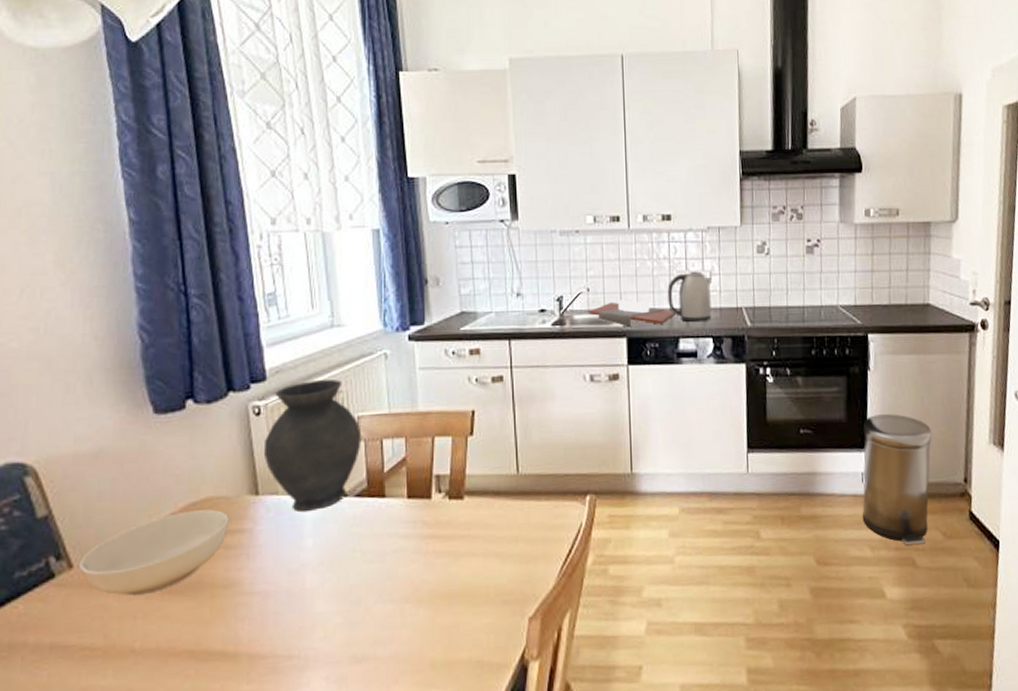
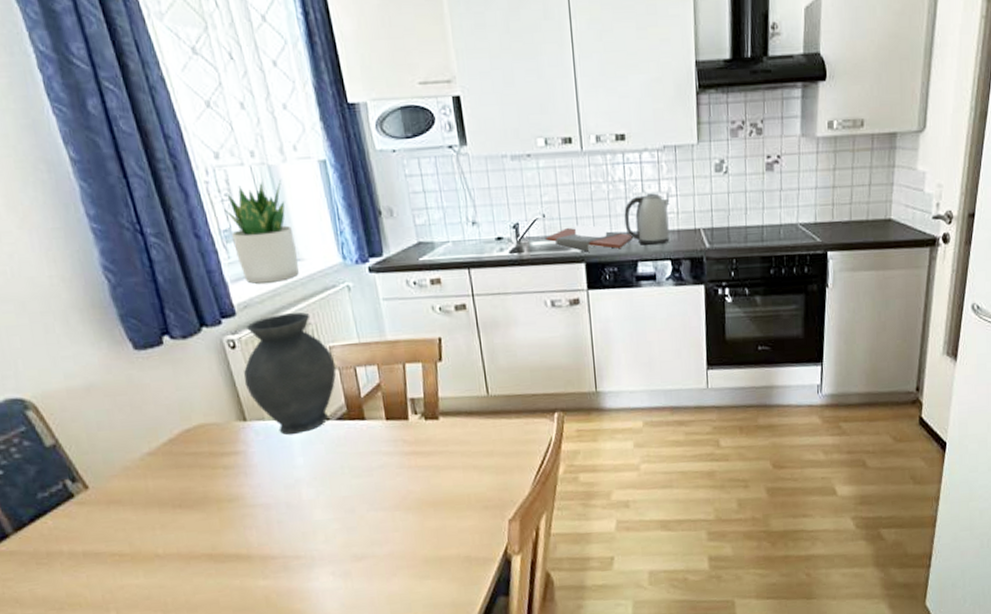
bowl: present [78,509,230,595] -> none [93,434,224,510]
planter: none [272,246,338,348] -> present [224,179,299,284]
pedal bin: present [863,414,932,545] -> none [817,329,887,449]

